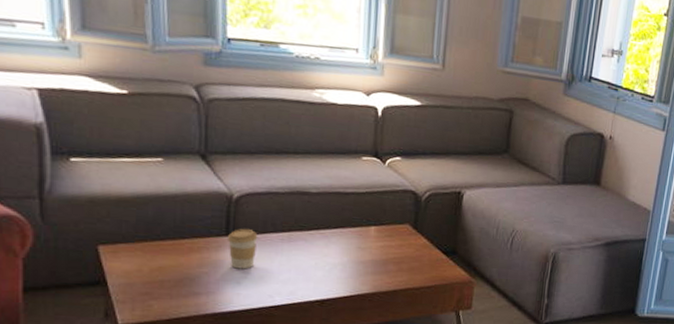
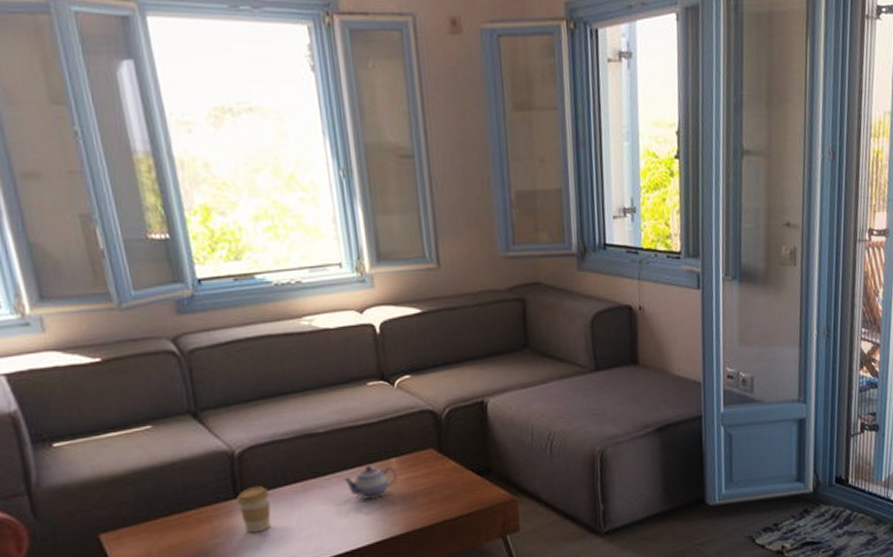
teapot: none [325,228,373,259] -> present [343,465,397,501]

